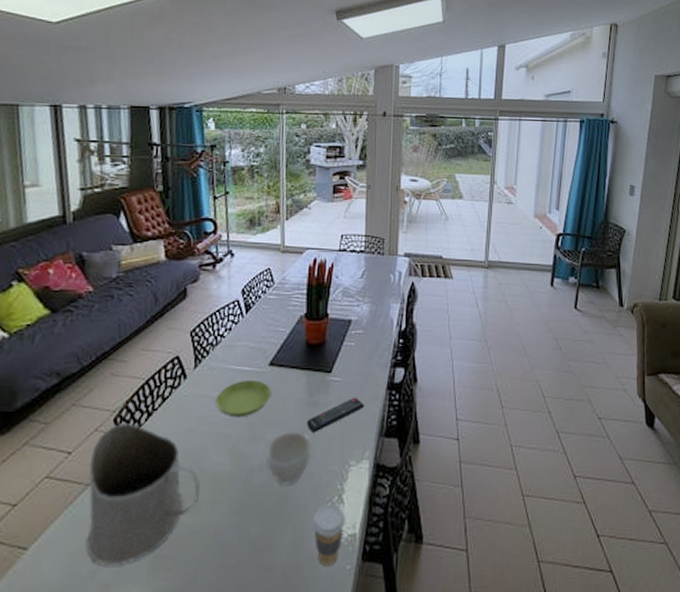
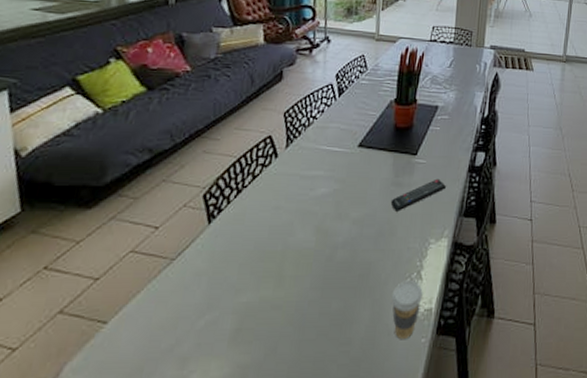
pitcher: present [86,422,200,566] -> none [167,198,285,340]
saucer: present [216,380,271,418] -> none [305,161,359,196]
bowl: present [266,431,311,485] -> none [350,210,394,261]

